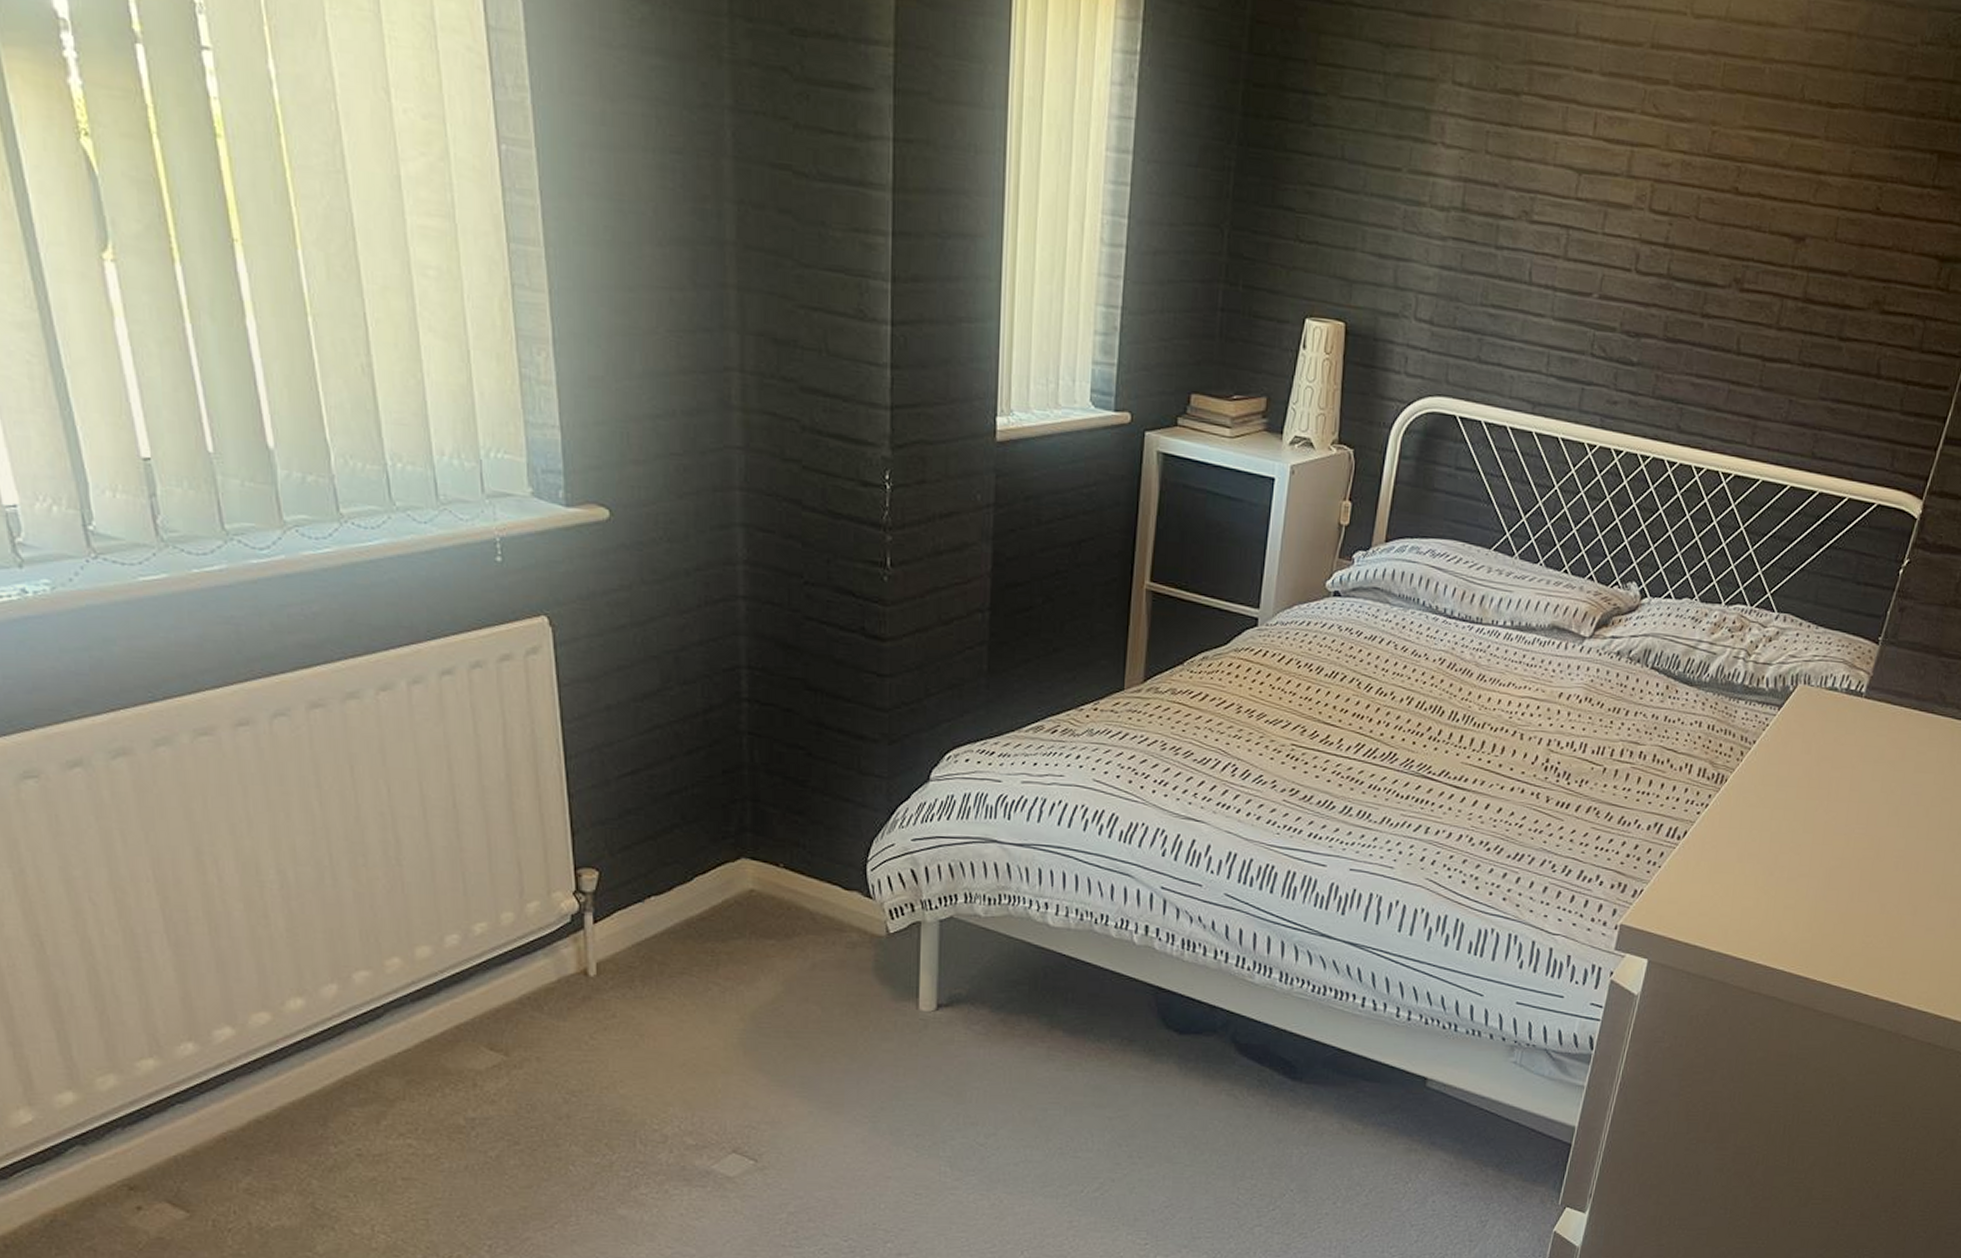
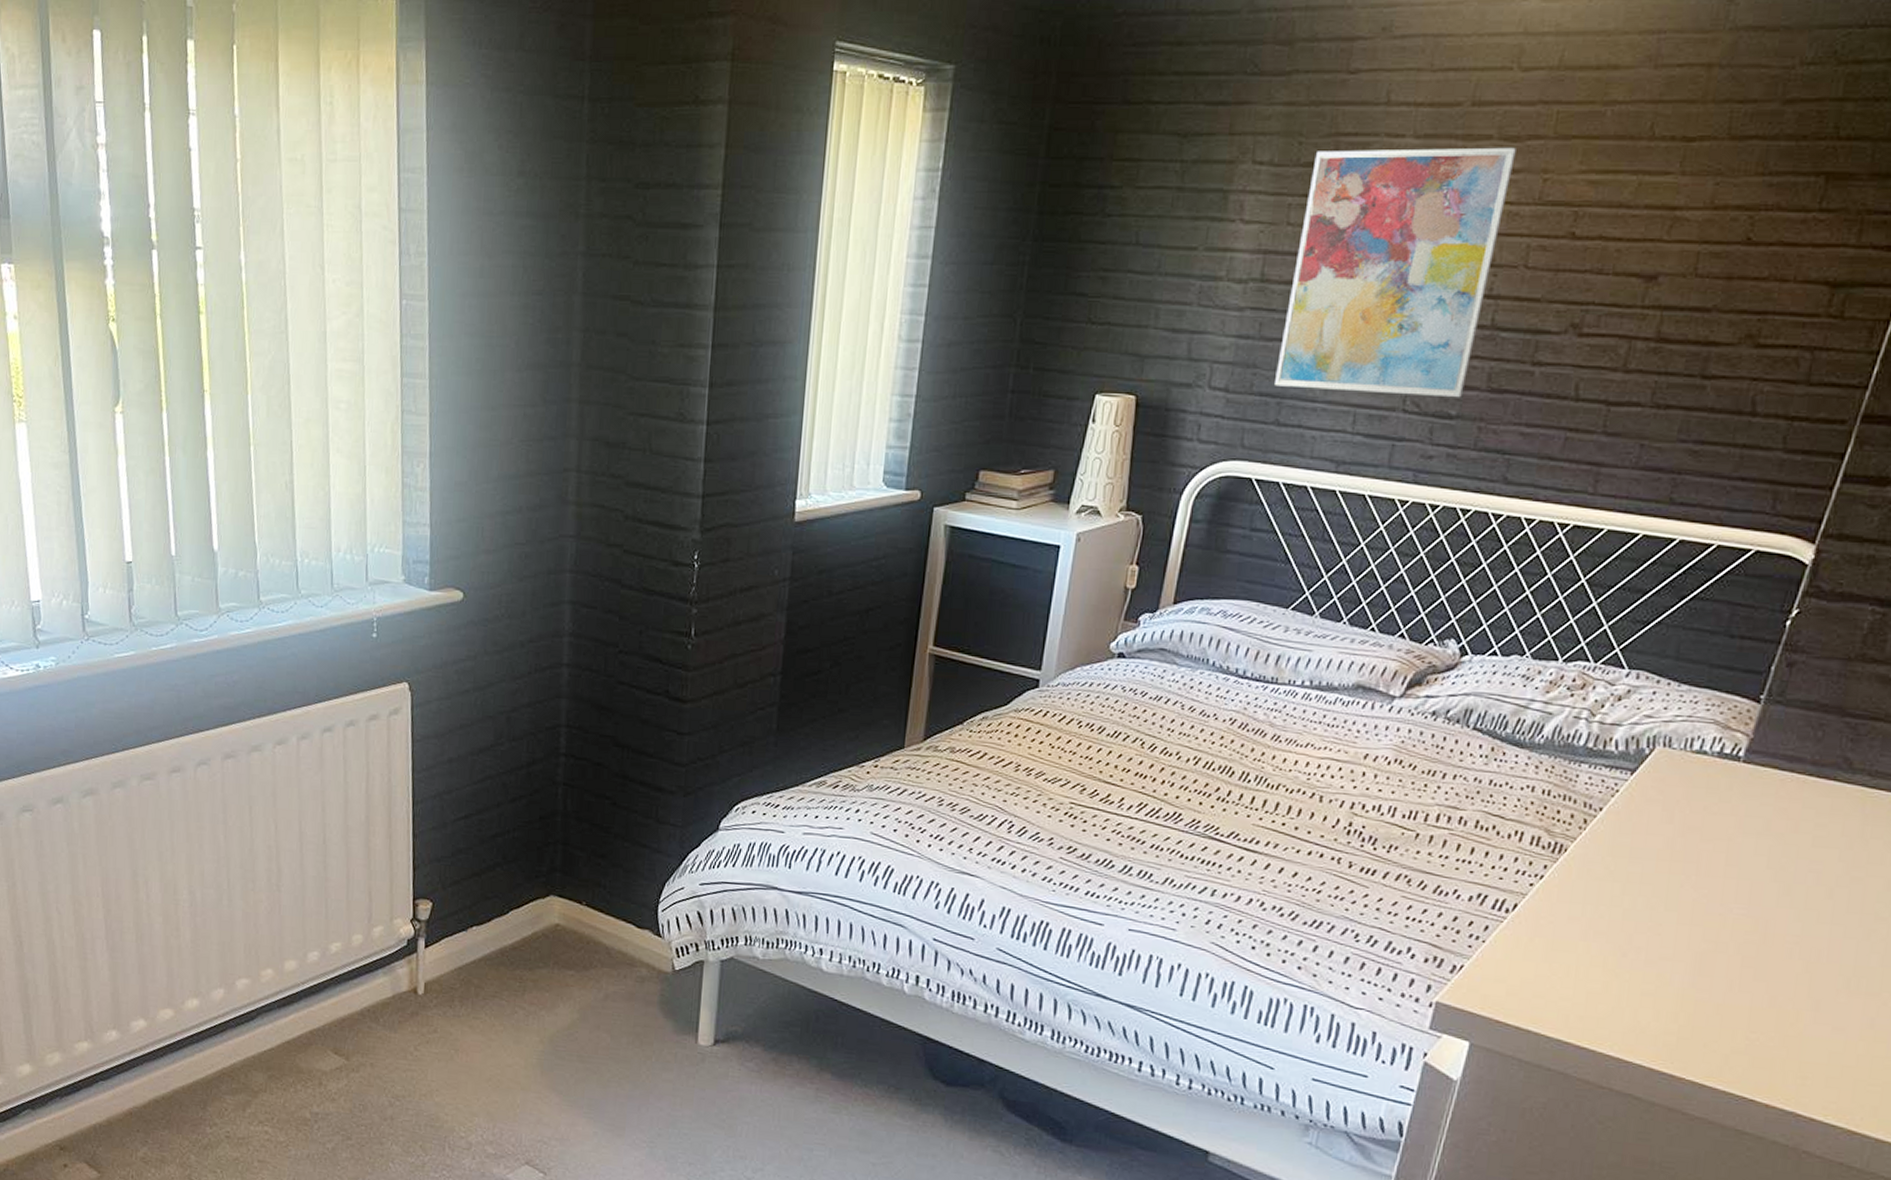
wall art: none [1476,78,1689,345] -> present [1275,147,1516,398]

